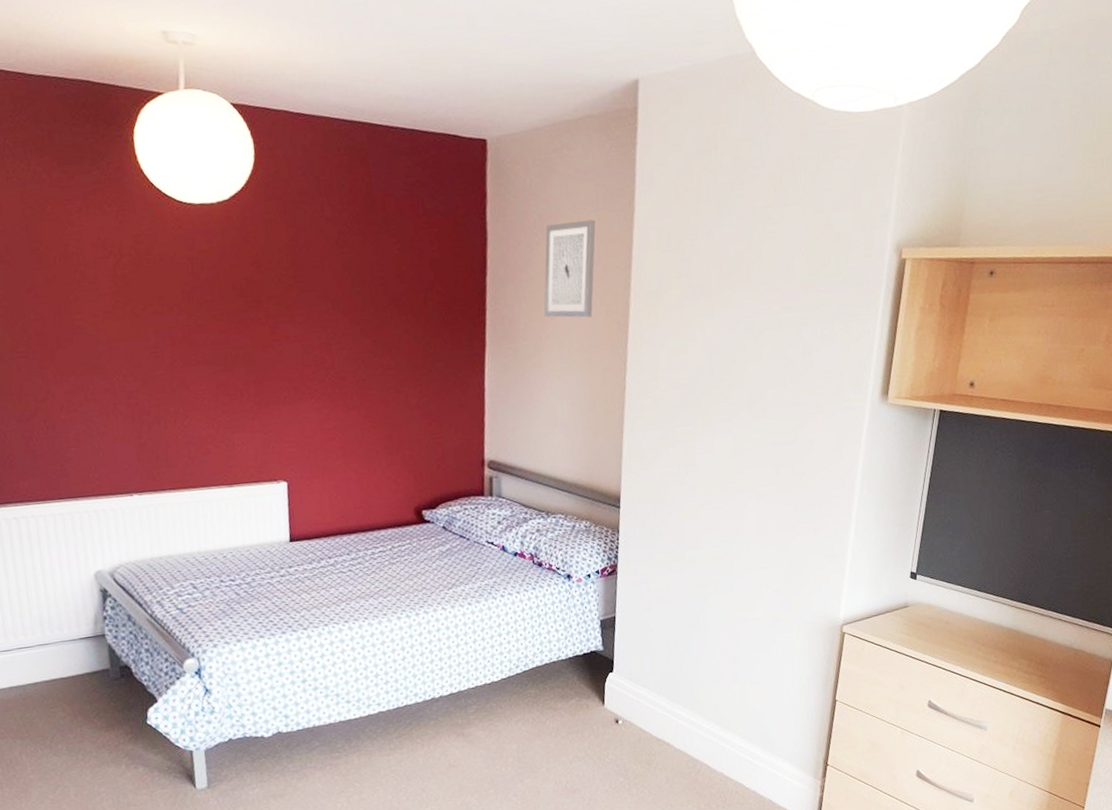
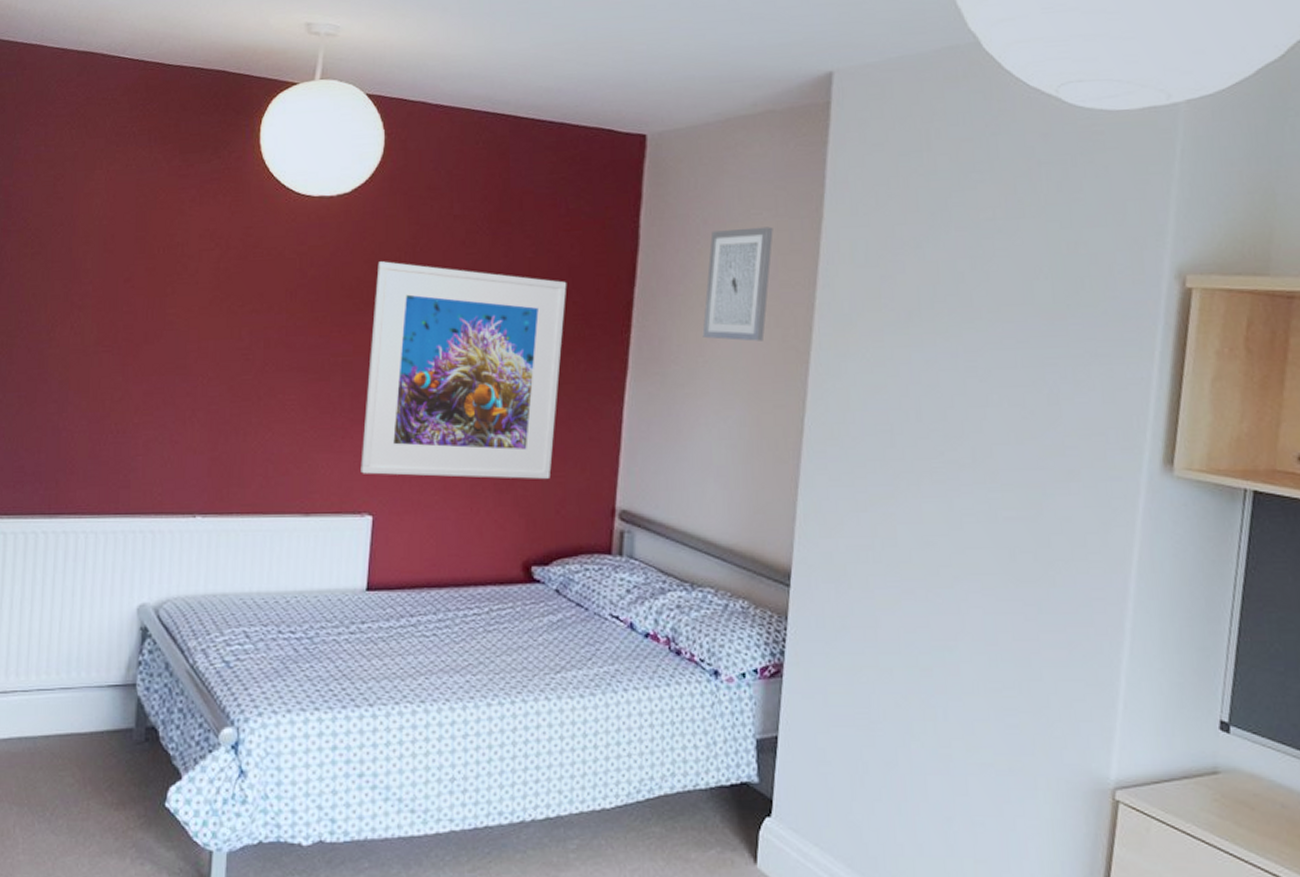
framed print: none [263,262,431,448] -> present [361,261,567,479]

